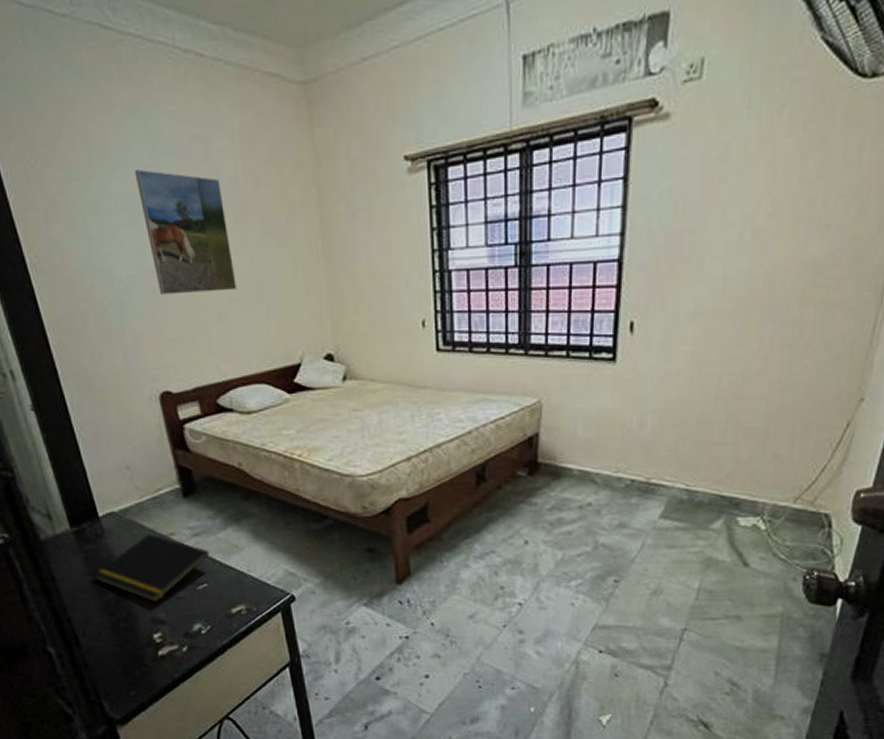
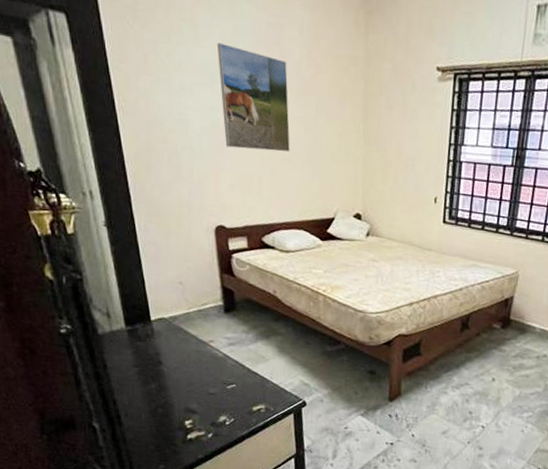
notepad: present [93,534,211,602] -> none [140,339,241,395]

